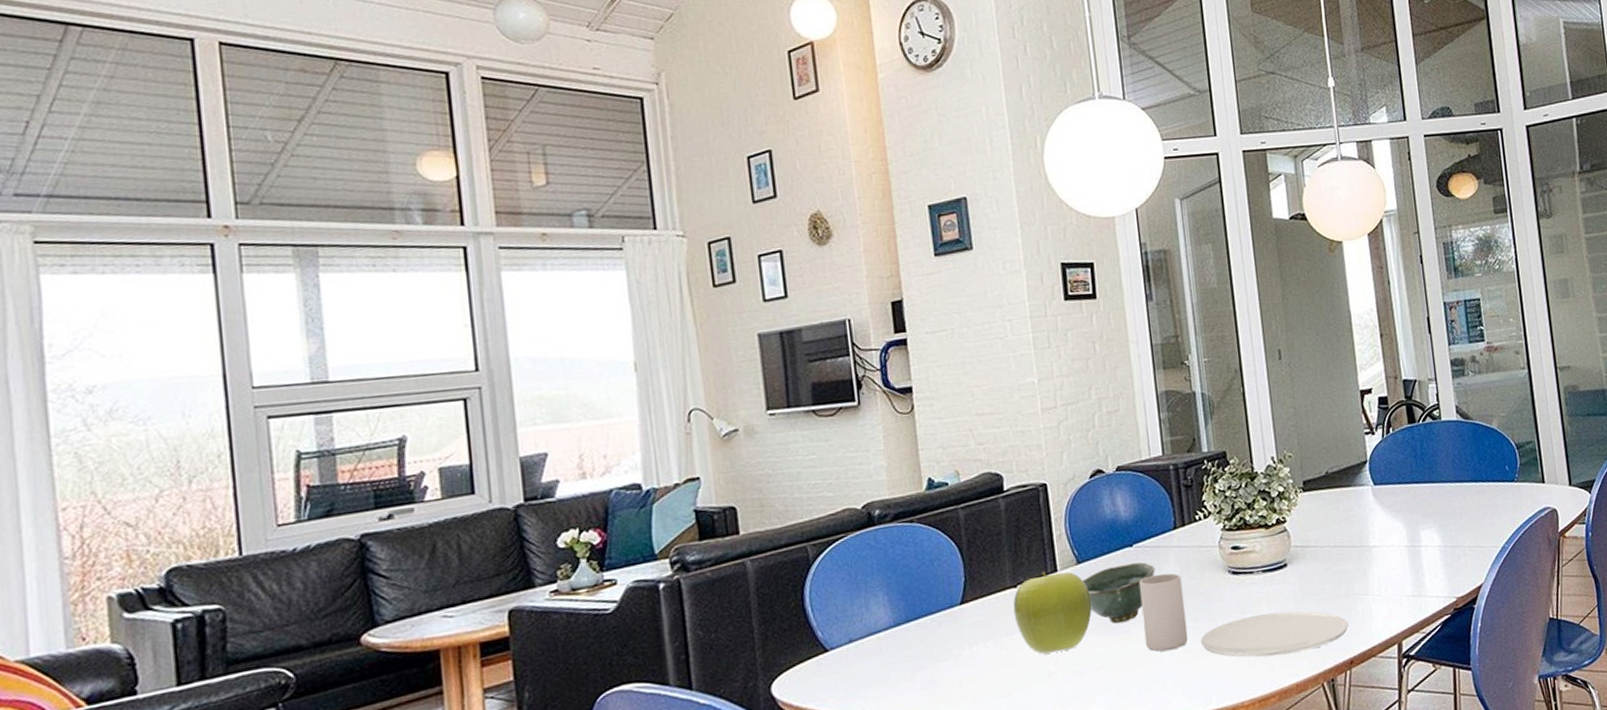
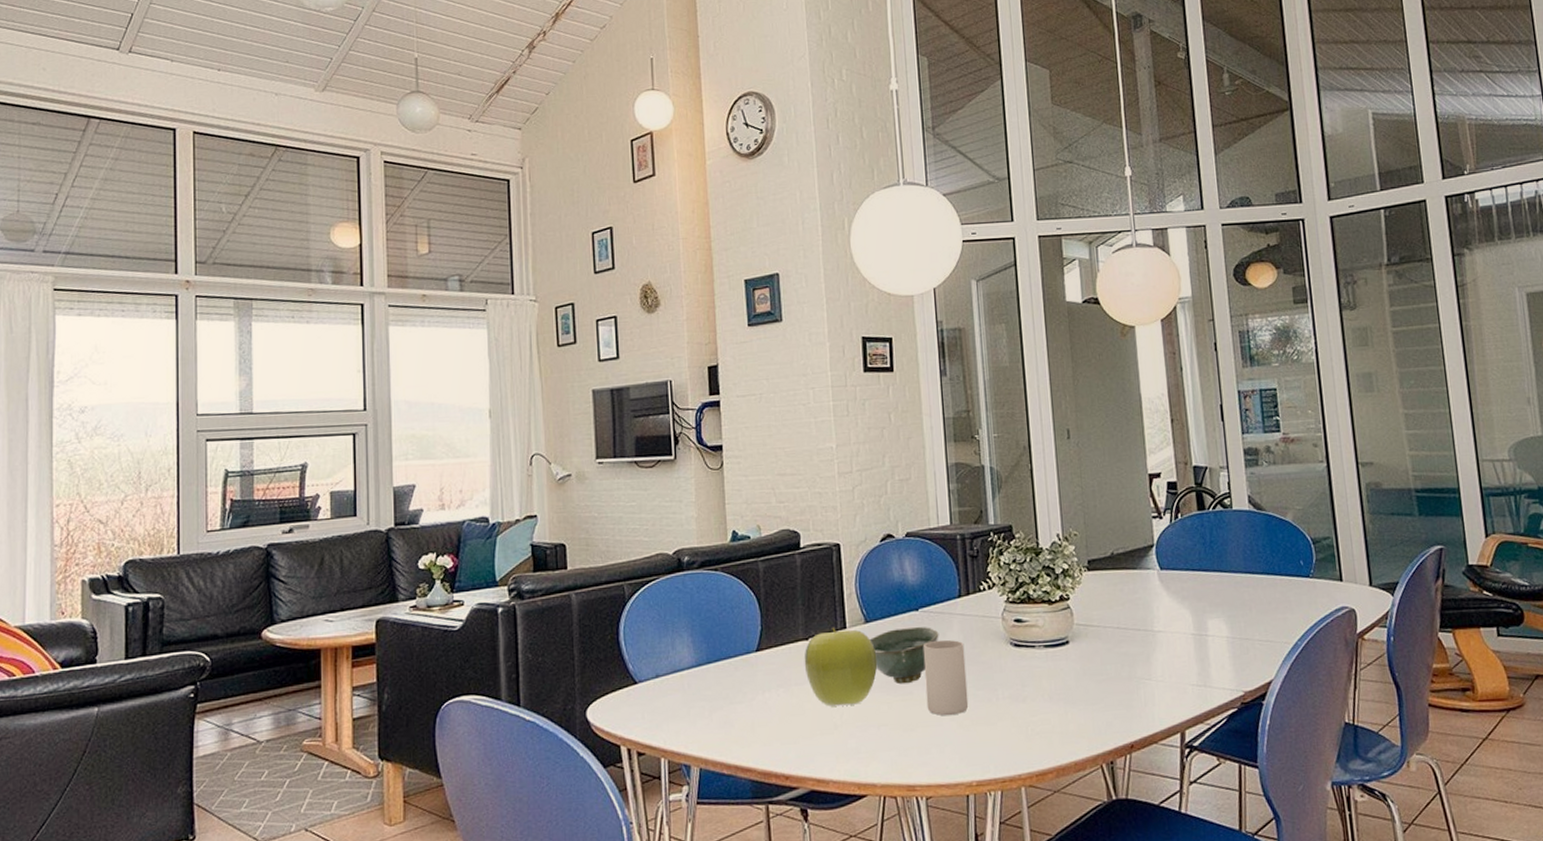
plate: present [1200,611,1349,658] -> none [980,688,1130,732]

